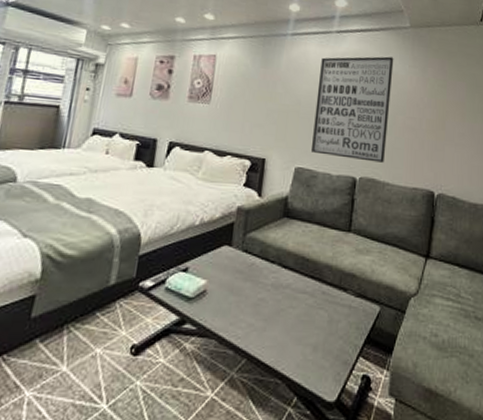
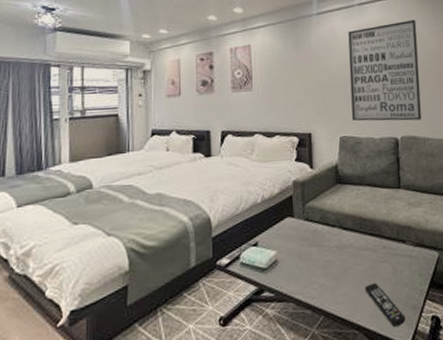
remote control: none [296,329,335,383] -> present [365,282,406,328]

